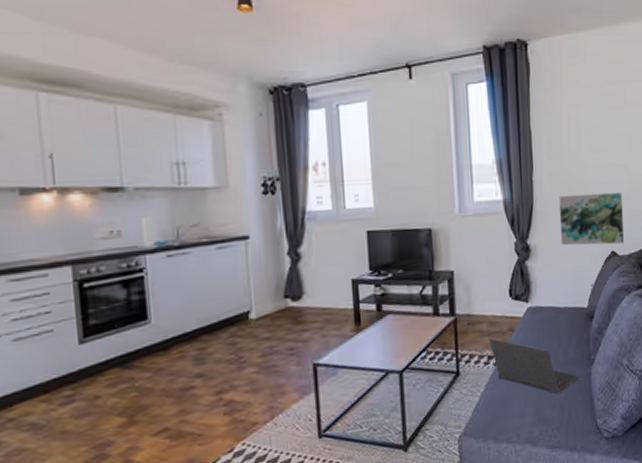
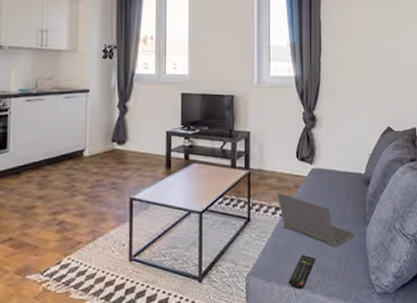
remote control: none [506,405,537,445] -> present [288,254,316,290]
wall art: present [558,192,625,246] -> none [342,76,400,121]

